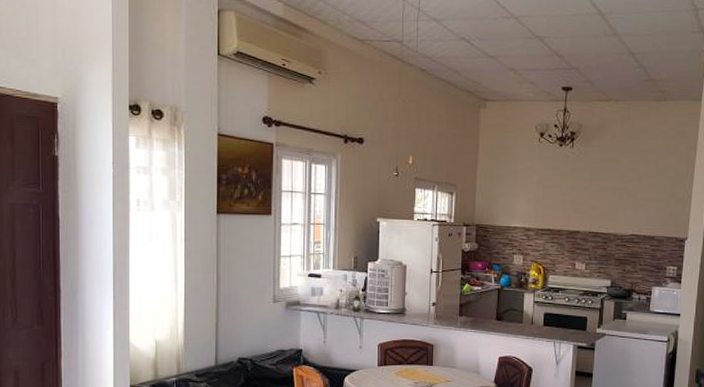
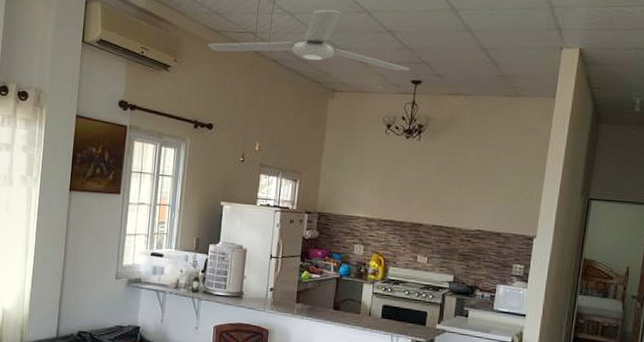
ceiling fan: none [352,15,560,78] -> present [207,9,410,71]

